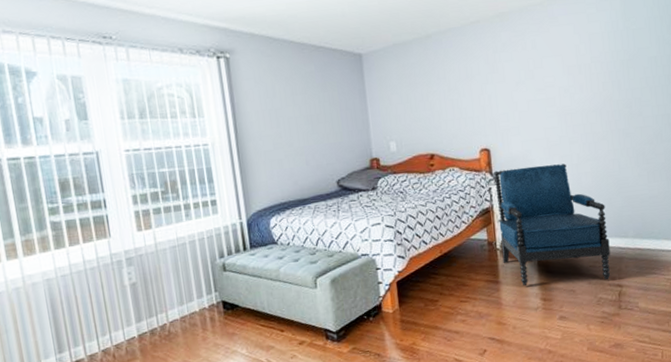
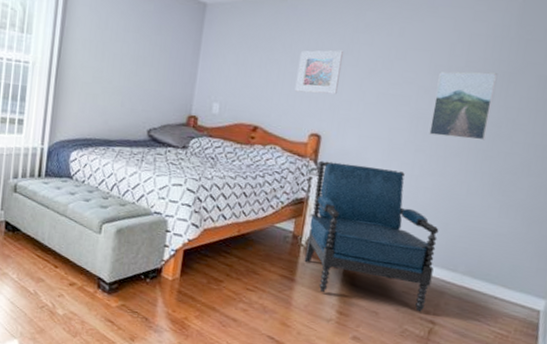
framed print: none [454,70,494,116] -> present [294,50,344,95]
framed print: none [572,62,622,127] -> present [429,71,498,141]

